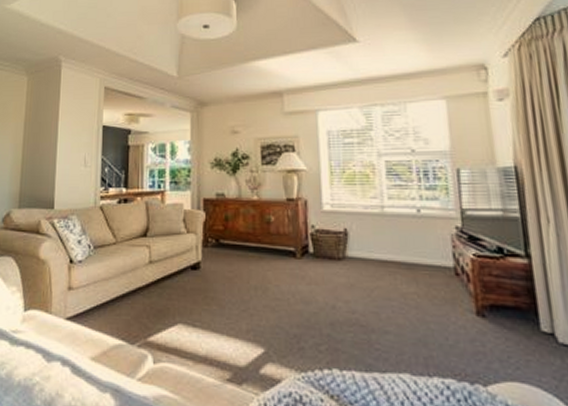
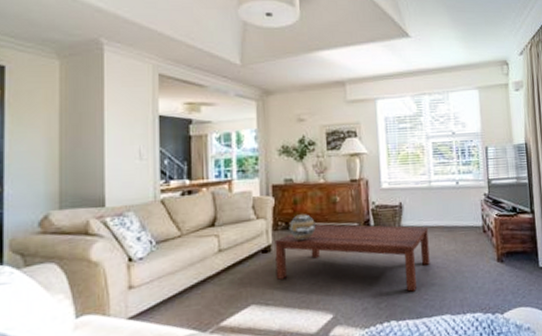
coffee table: none [204,245,383,337] -> present [275,224,430,292]
decorative sphere: none [219,232,247,262] -> present [288,214,316,241]

